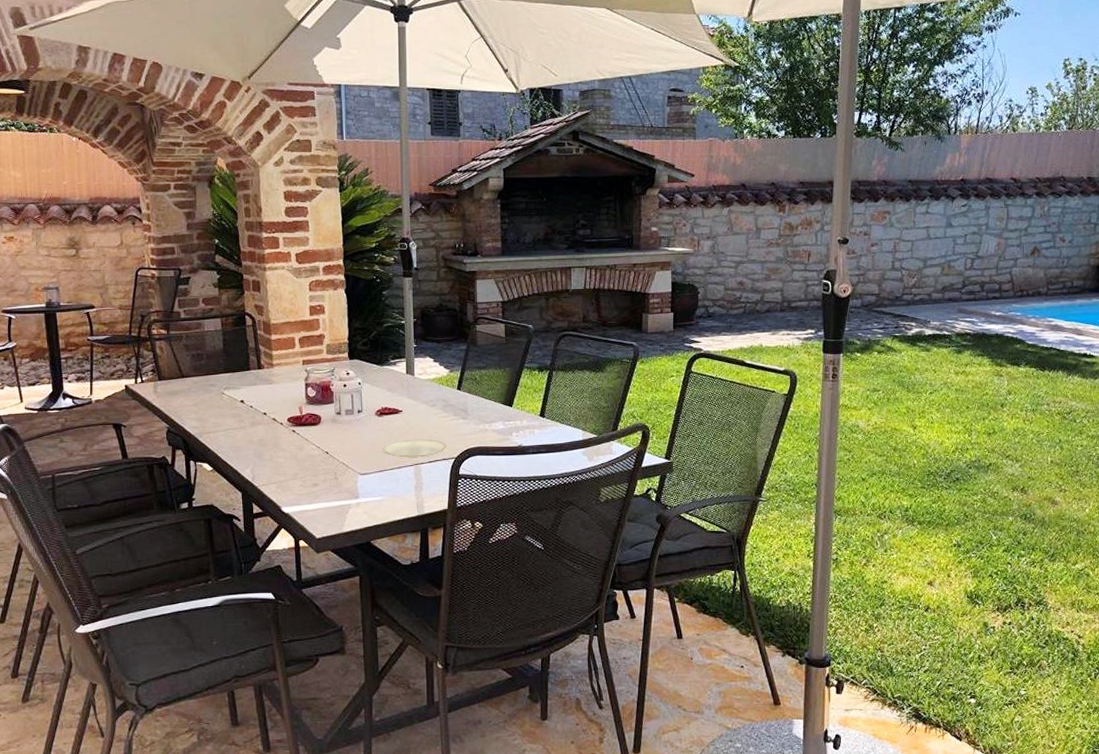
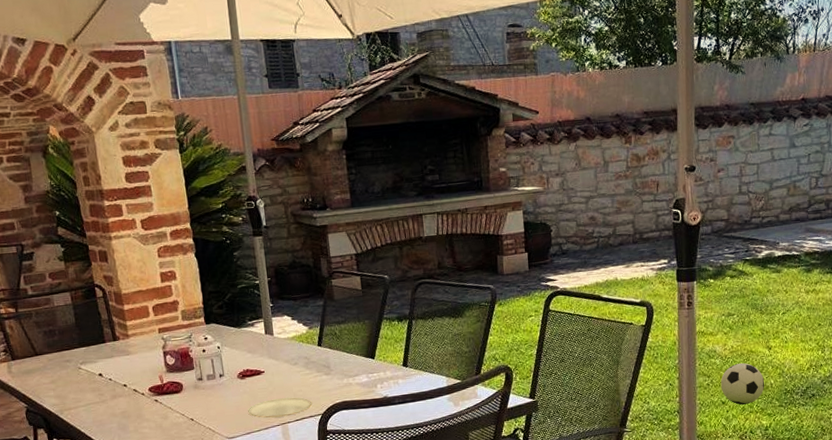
soccer ball: none [861,440,908,484] -> present [720,362,765,405]

